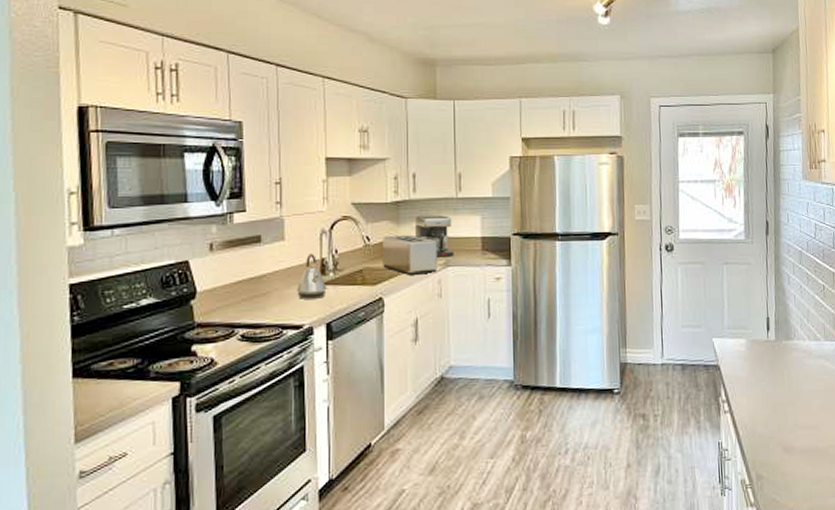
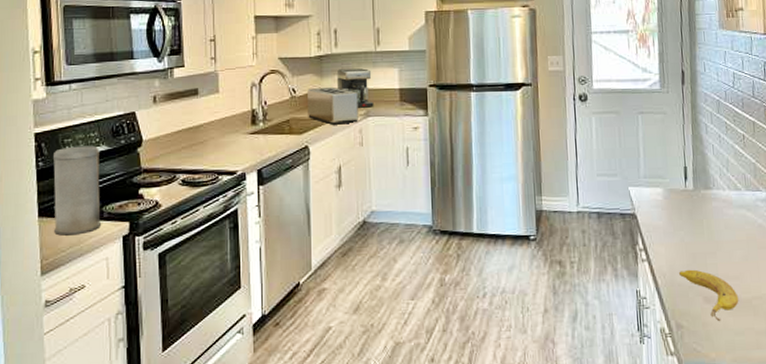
canister: none [90,298,147,398] -> present [52,145,101,236]
kettle: present [297,254,327,299] -> none [230,105,257,147]
fruit: none [759,419,817,471] -> present [678,269,739,321]

